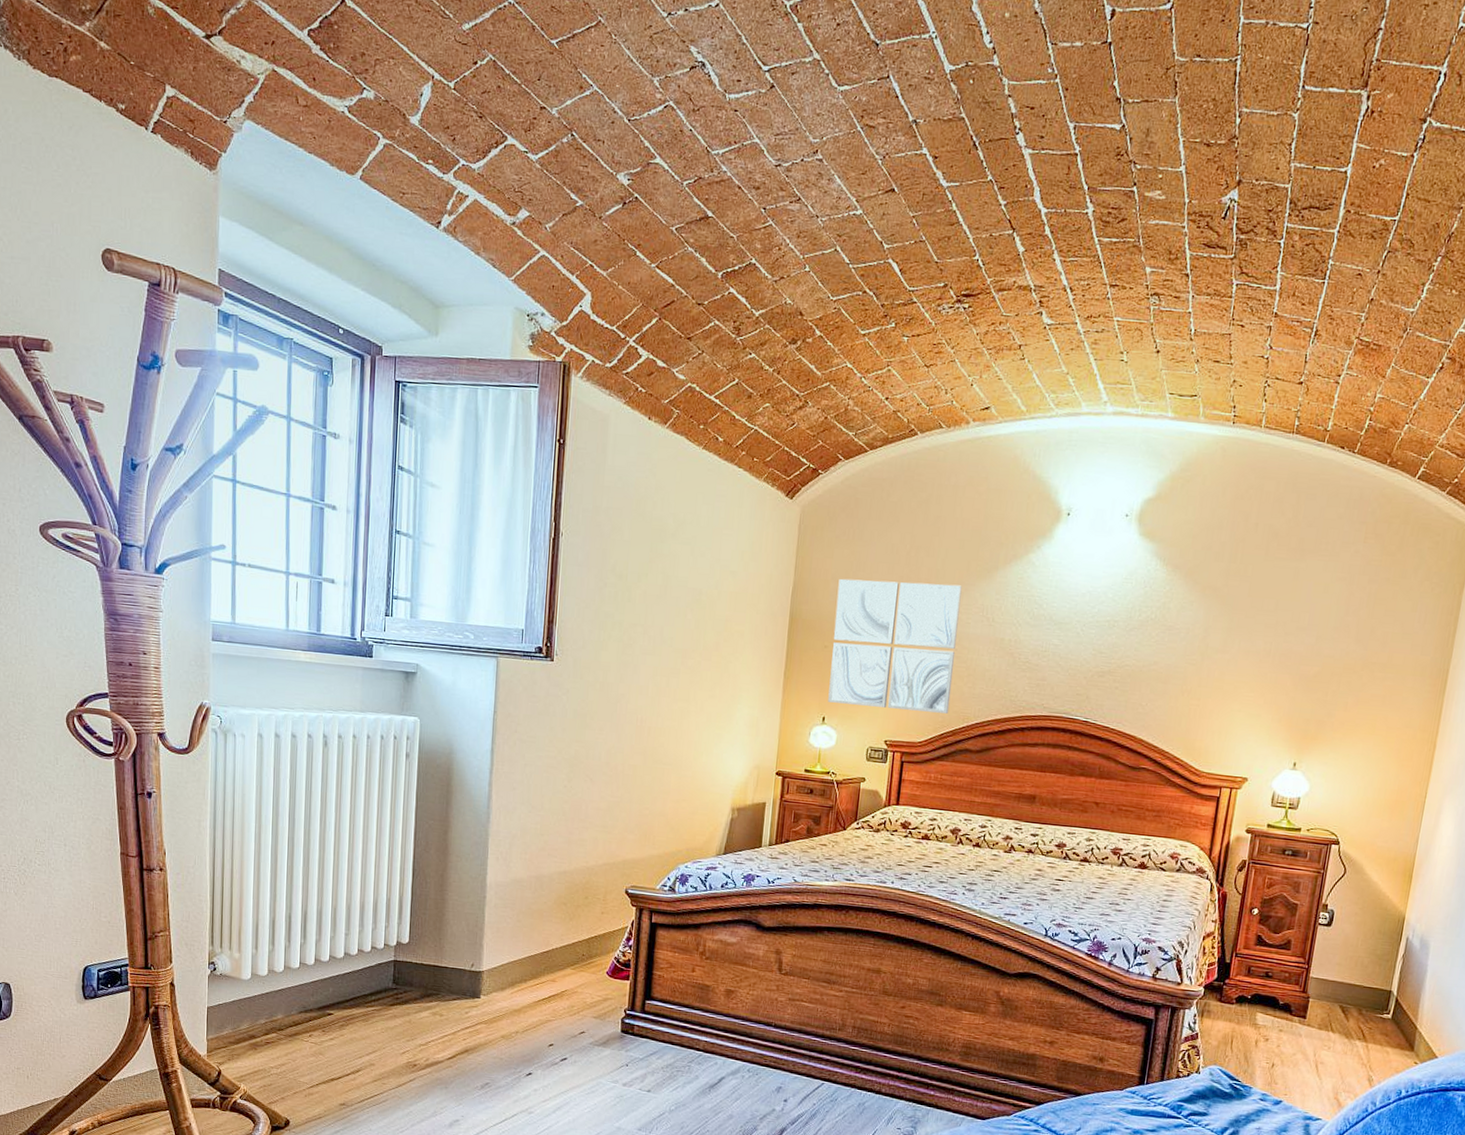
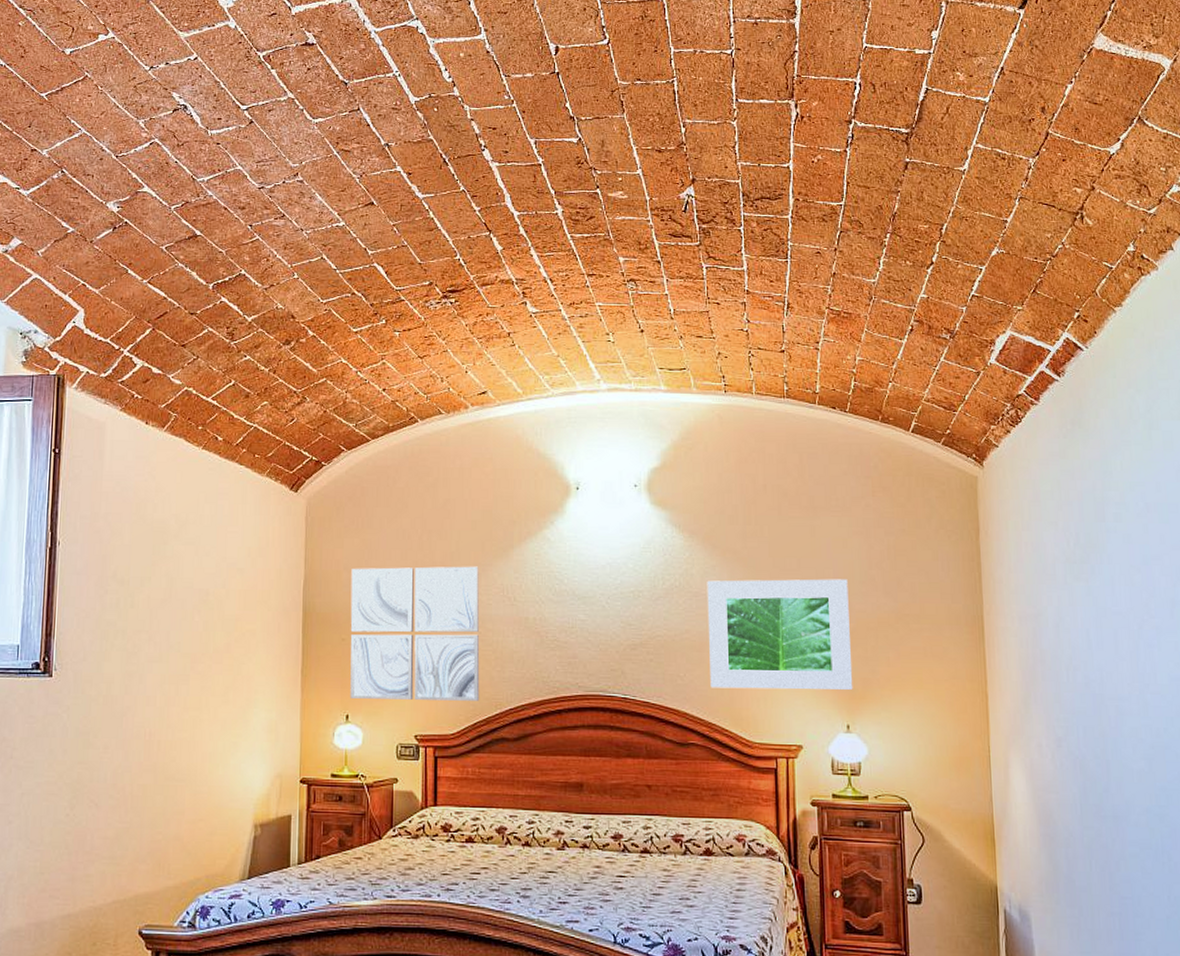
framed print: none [1169,615,1322,730] -> present [707,579,853,690]

